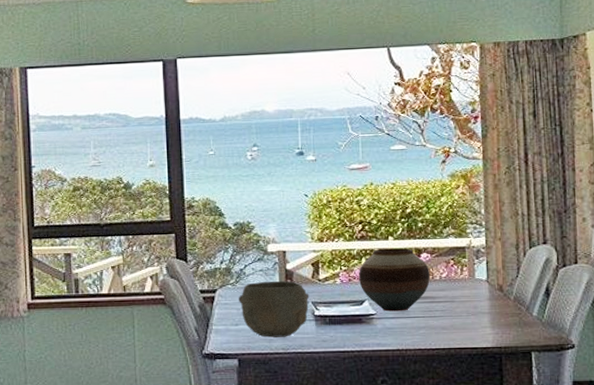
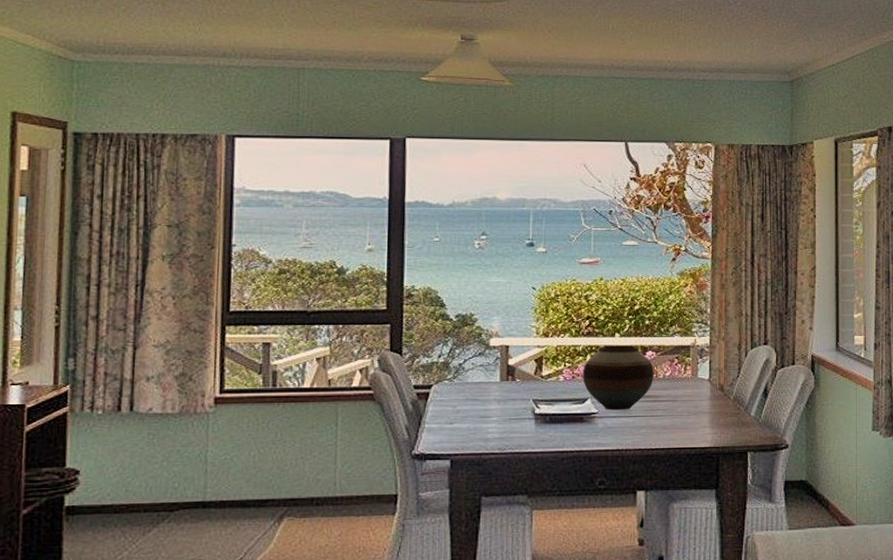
bowl: present [239,280,309,338] -> none [455,376,531,437]

